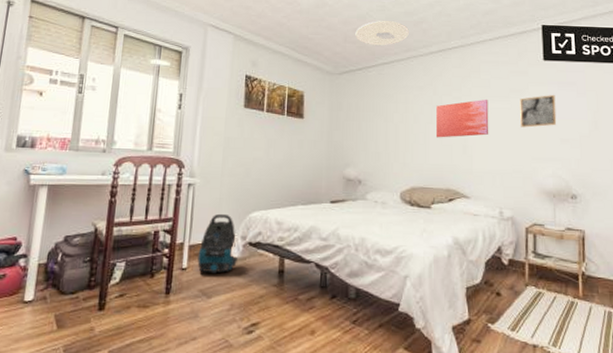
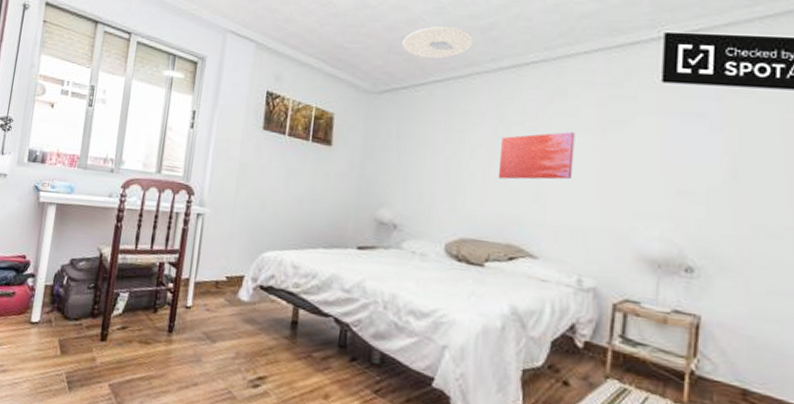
vacuum cleaner: present [197,213,239,274] -> none [203,249,248,316]
wall art: present [520,95,557,128] -> none [619,129,676,173]

